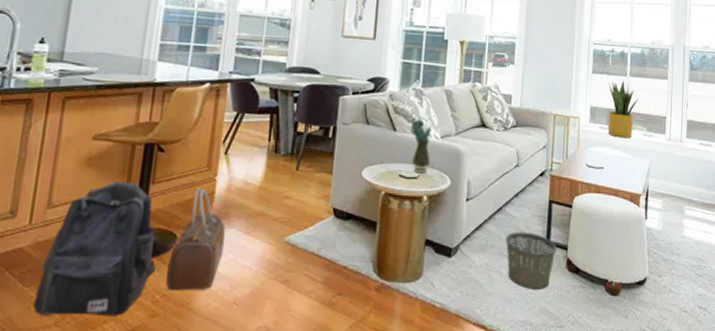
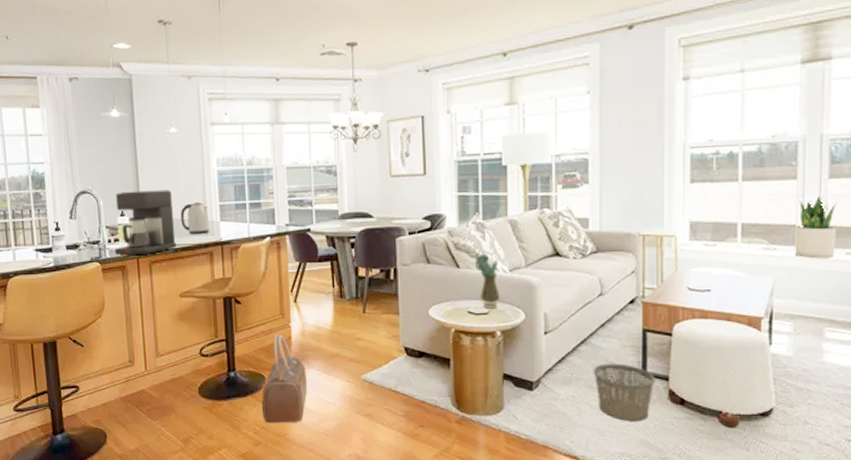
coffee maker: none [22,16,107,89] -> present [115,190,176,255]
backpack: present [33,181,156,315] -> none [161,332,252,443]
kettle: none [112,38,146,73] -> present [181,203,209,235]
planter: present [607,80,639,139] -> none [713,187,757,255]
planter: none [664,95,694,147] -> present [793,196,837,259]

